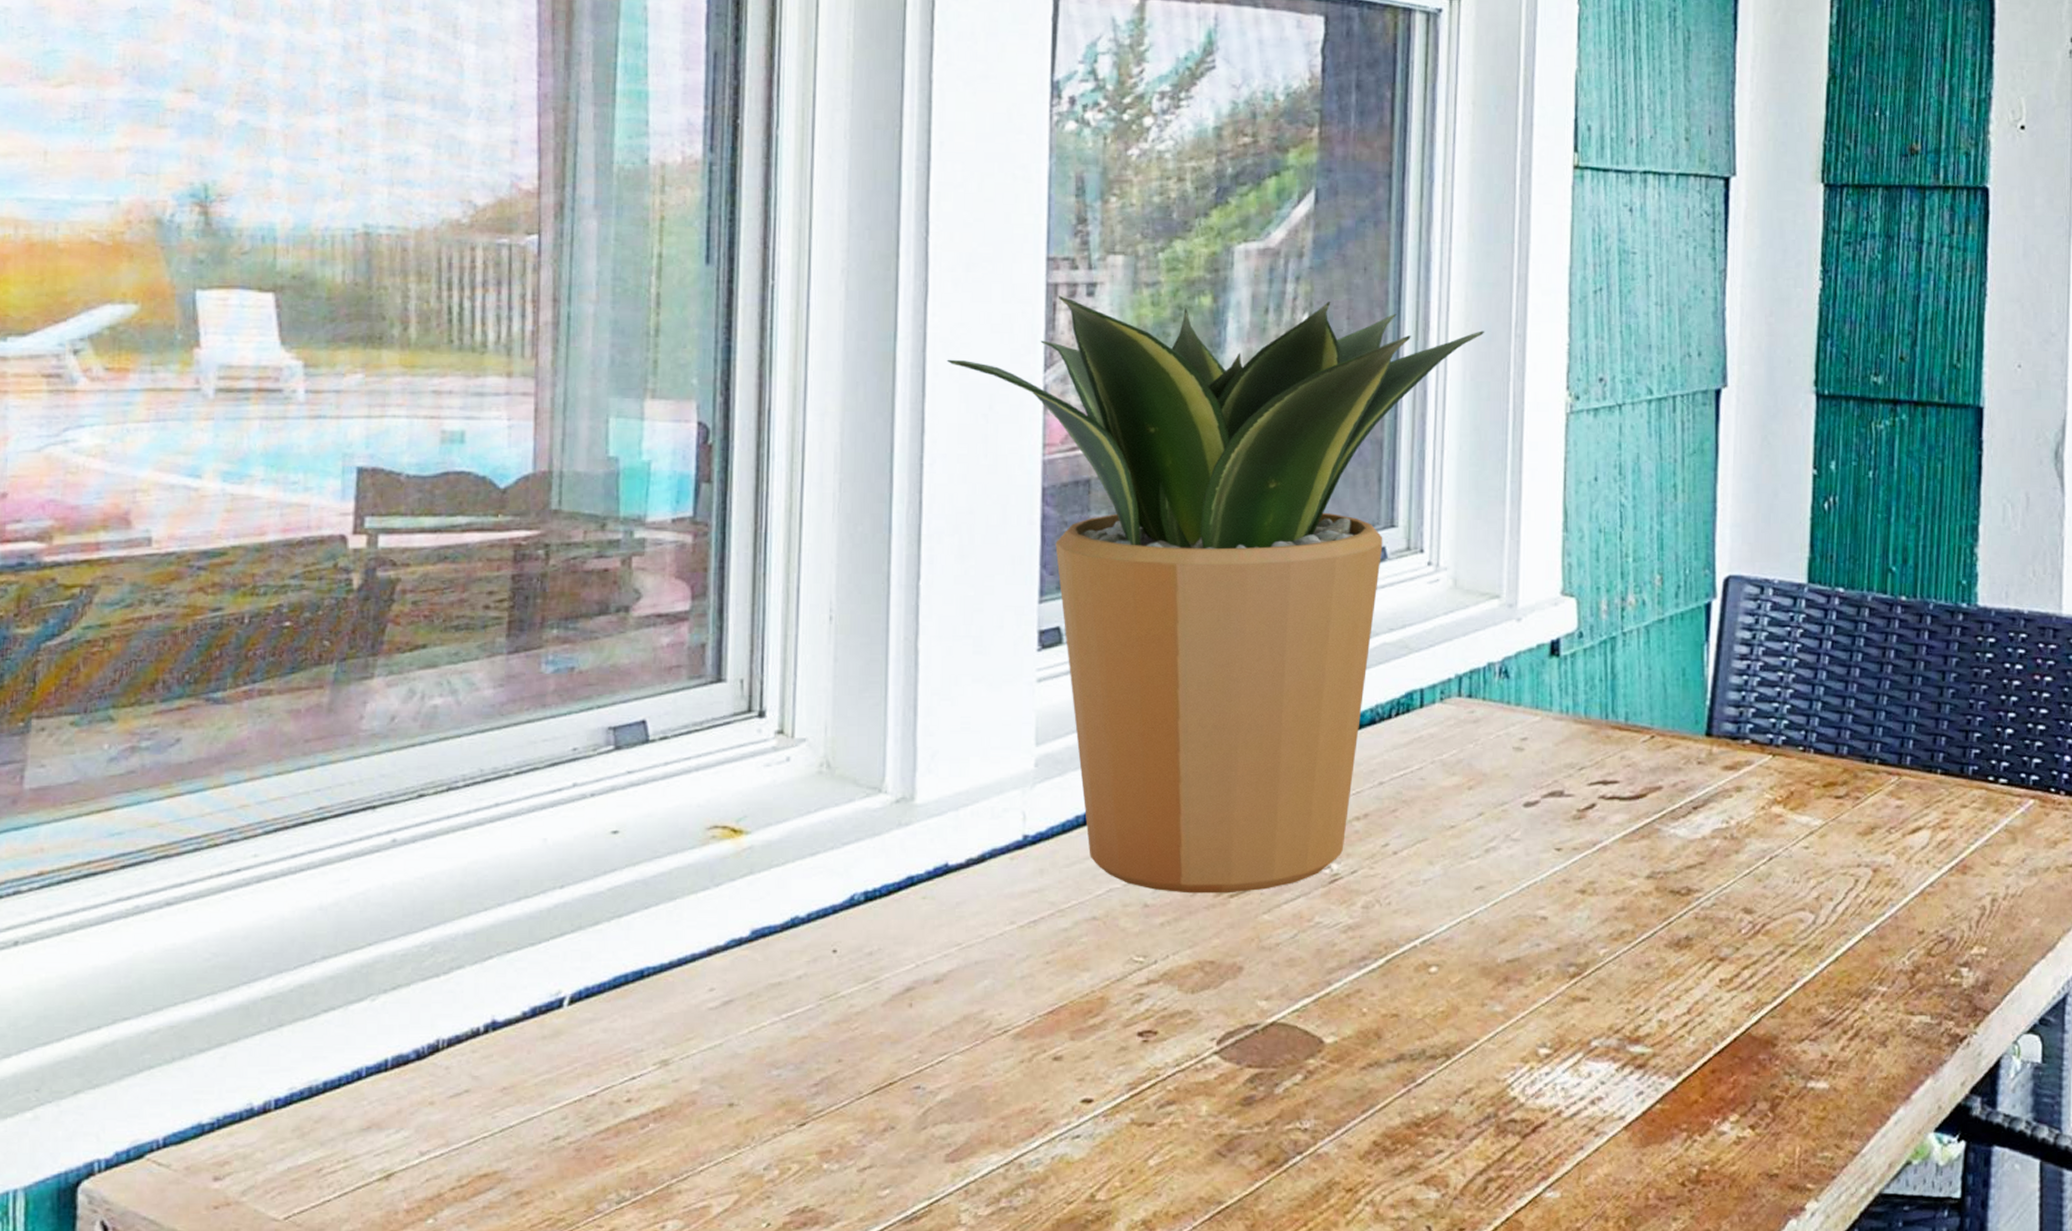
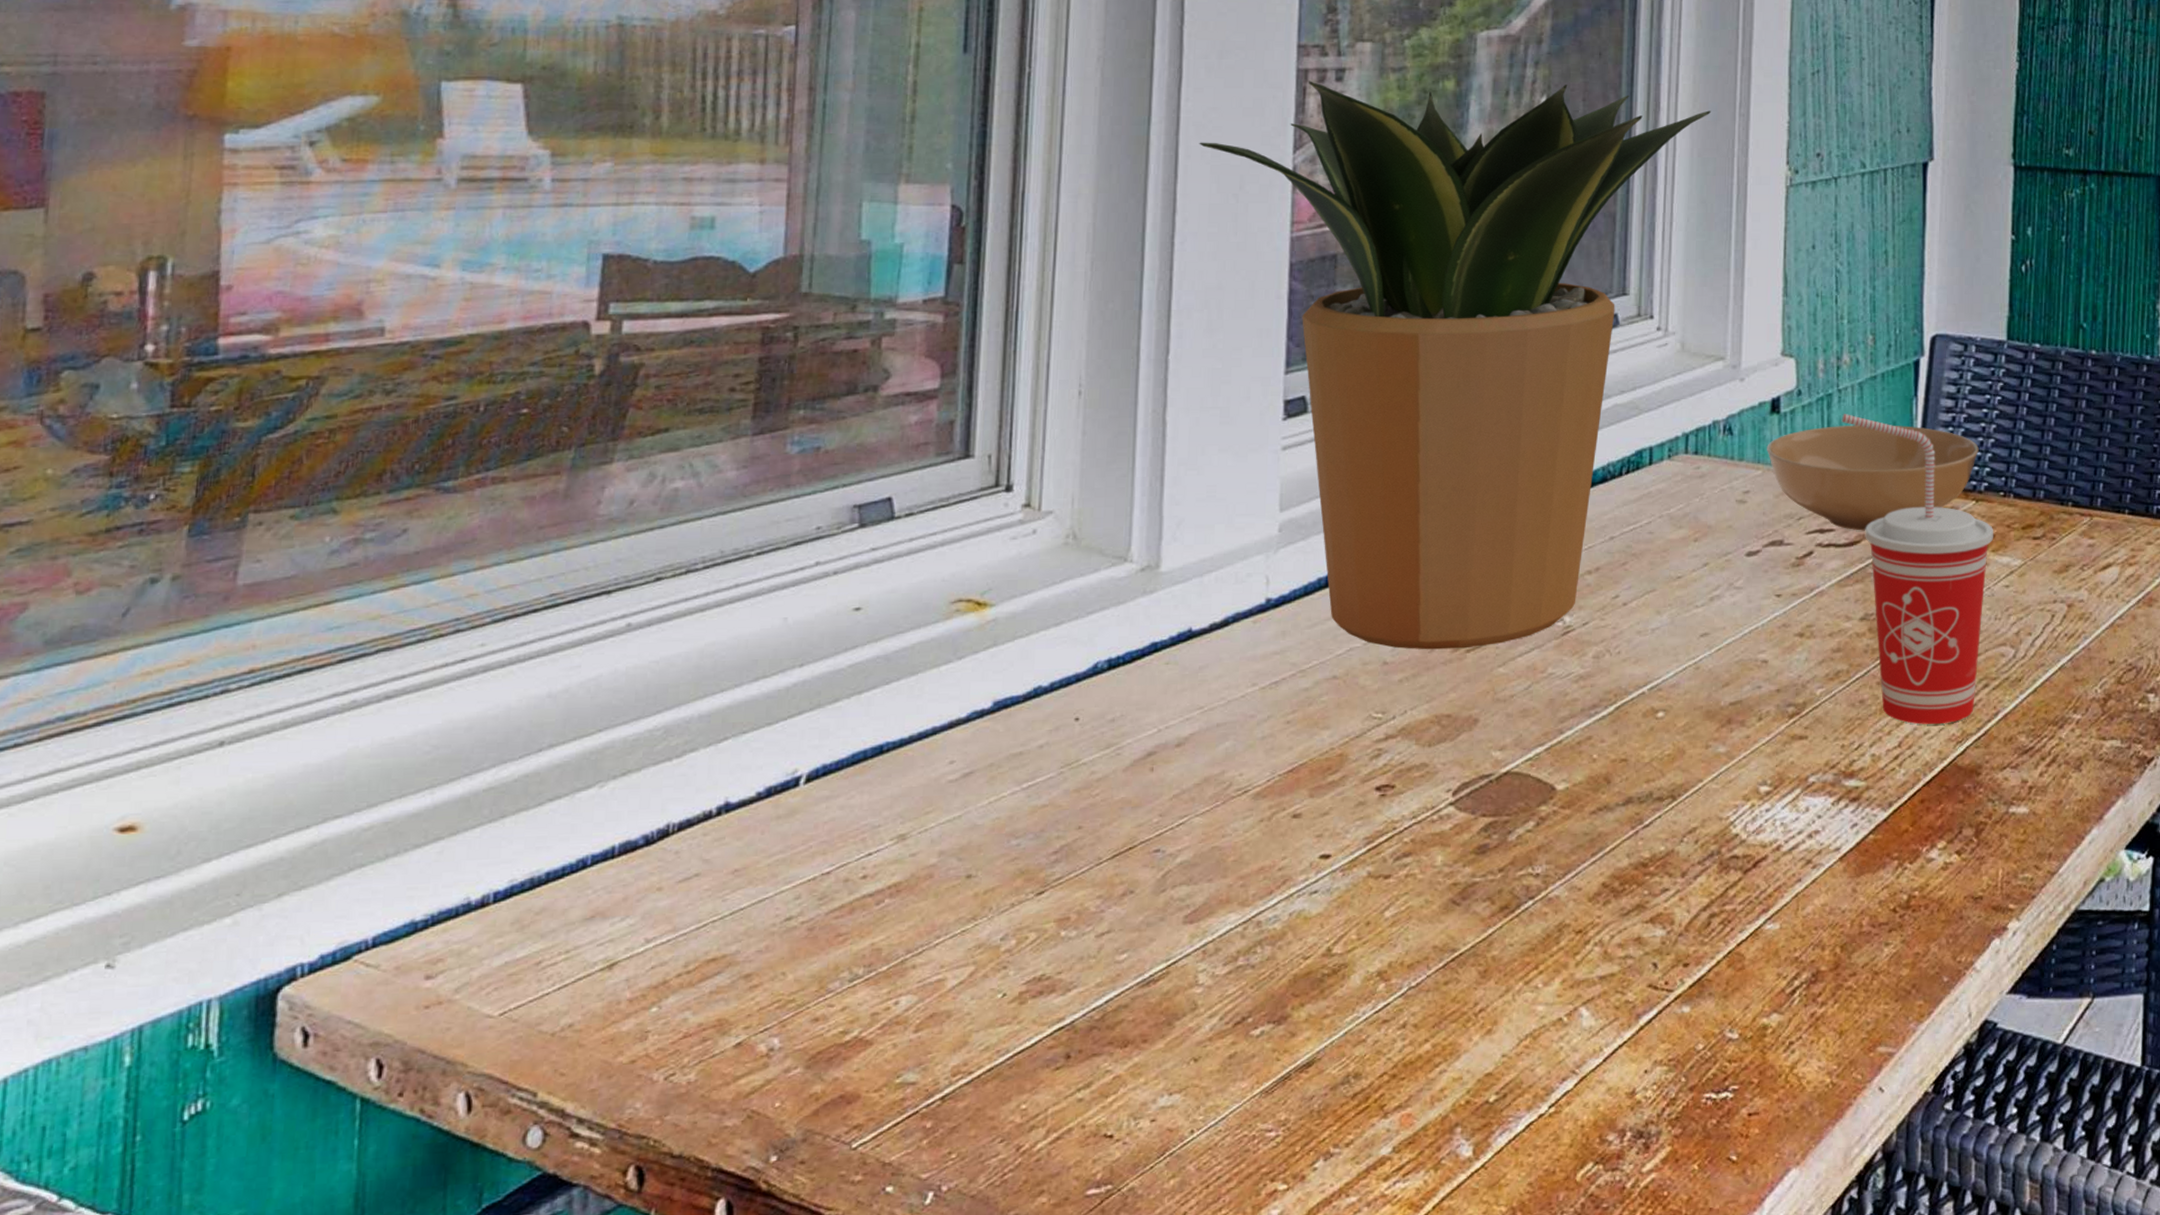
bowl: none [1545,671,1776,784] -> present [1767,425,1979,531]
beverage cup: none [1626,657,1793,991] -> present [1841,413,1994,724]

